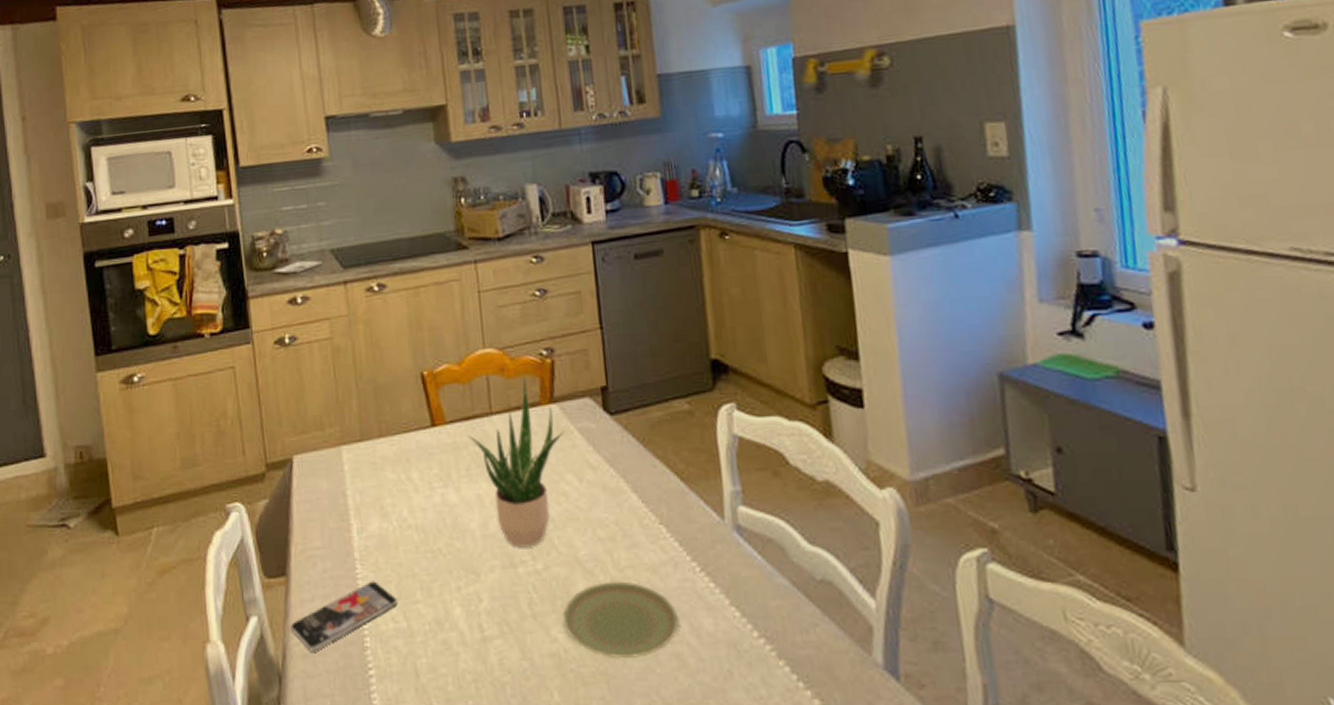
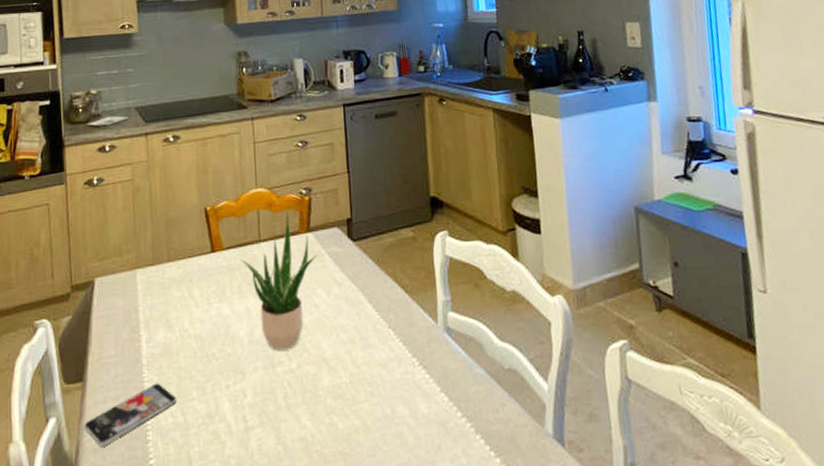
plate: present [563,581,679,660] -> none [310,375,402,441]

